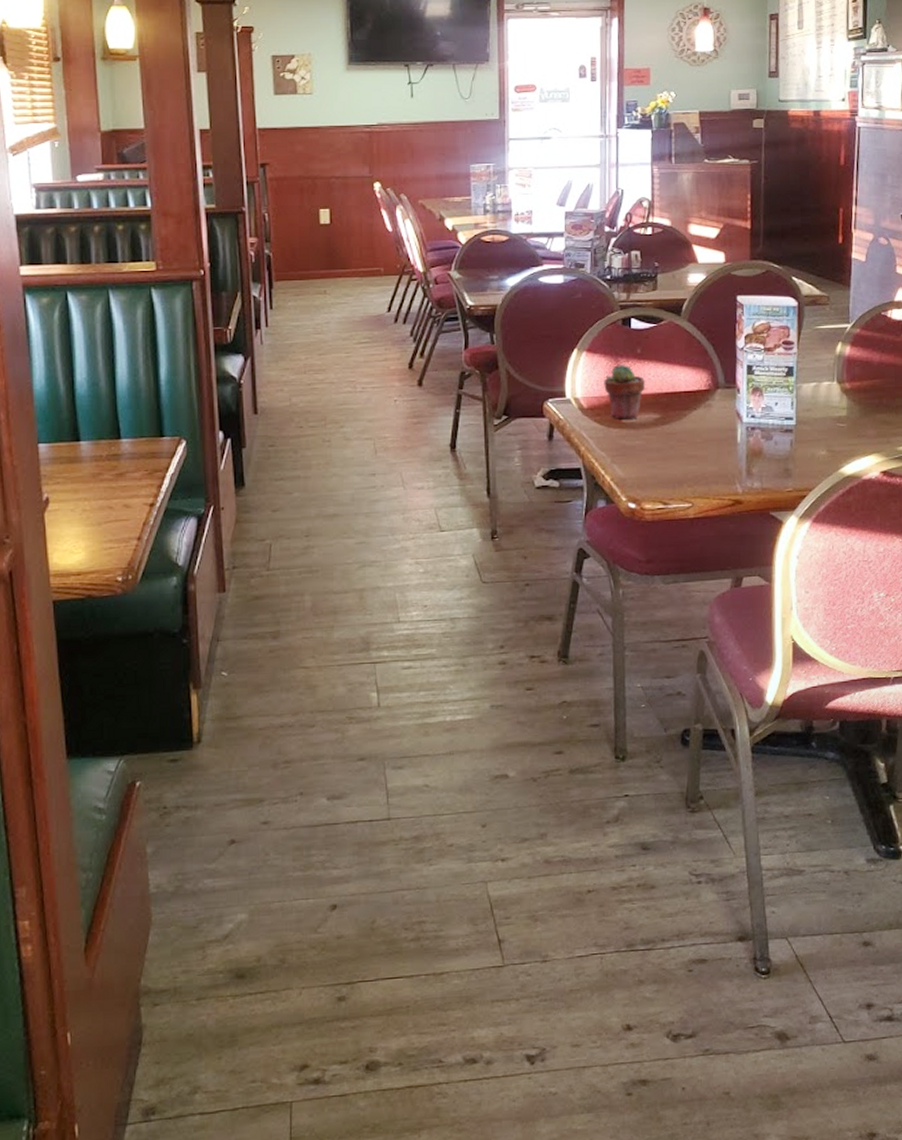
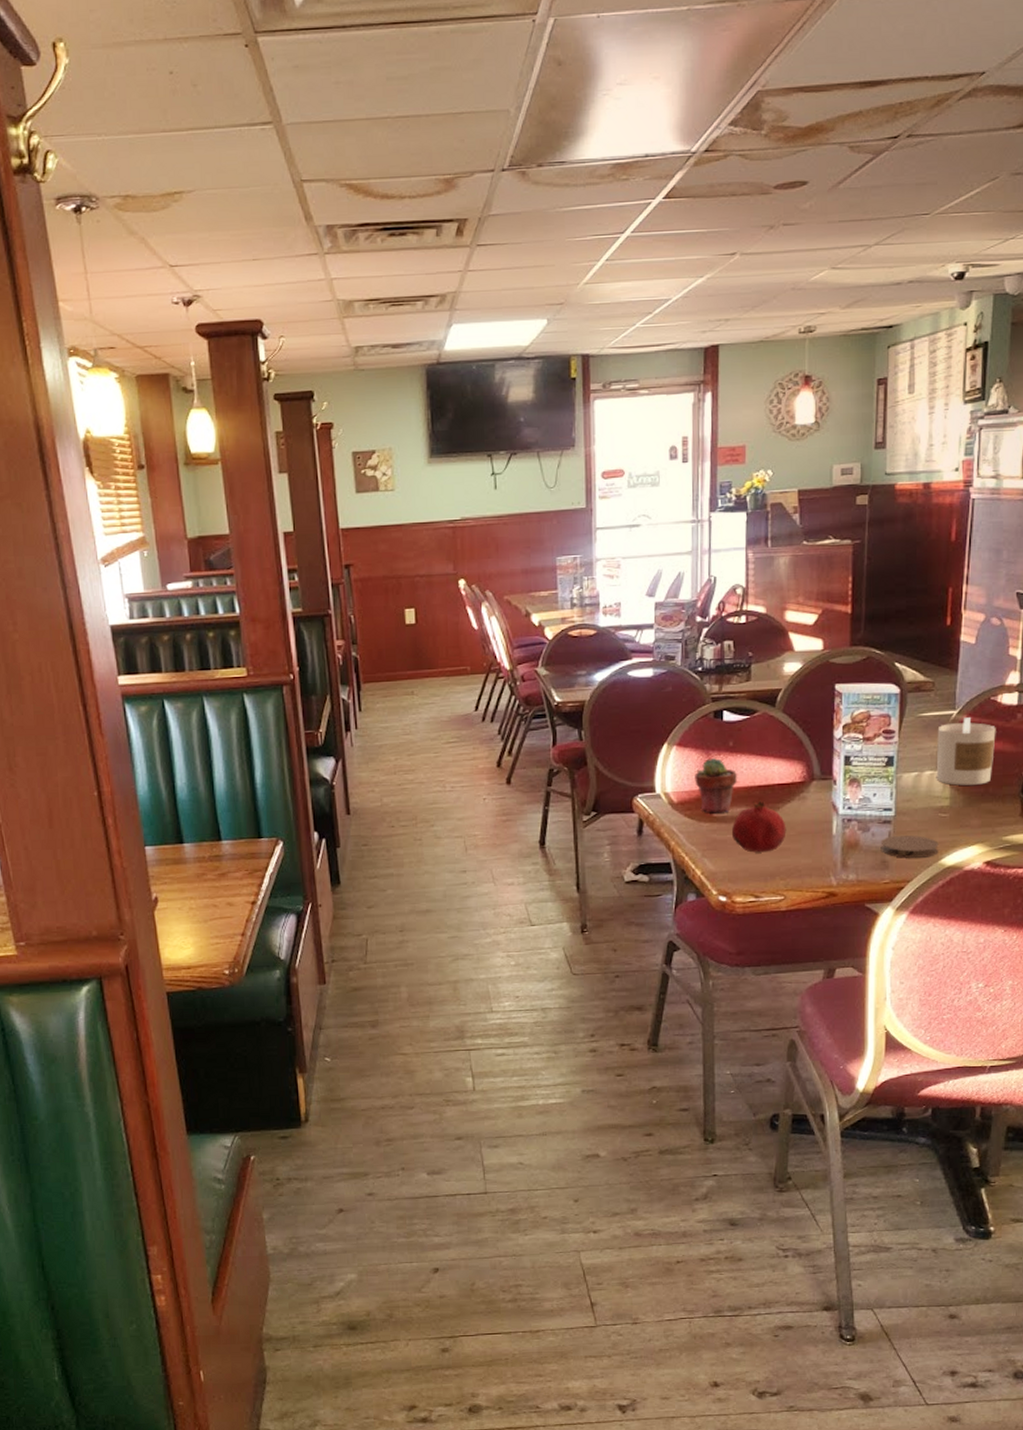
fruit: none [640,407,693,459] -> present [731,800,786,853]
coaster: none [783,443,838,467] -> present [880,835,939,858]
candle: none [833,331,888,396] -> present [936,717,996,786]

